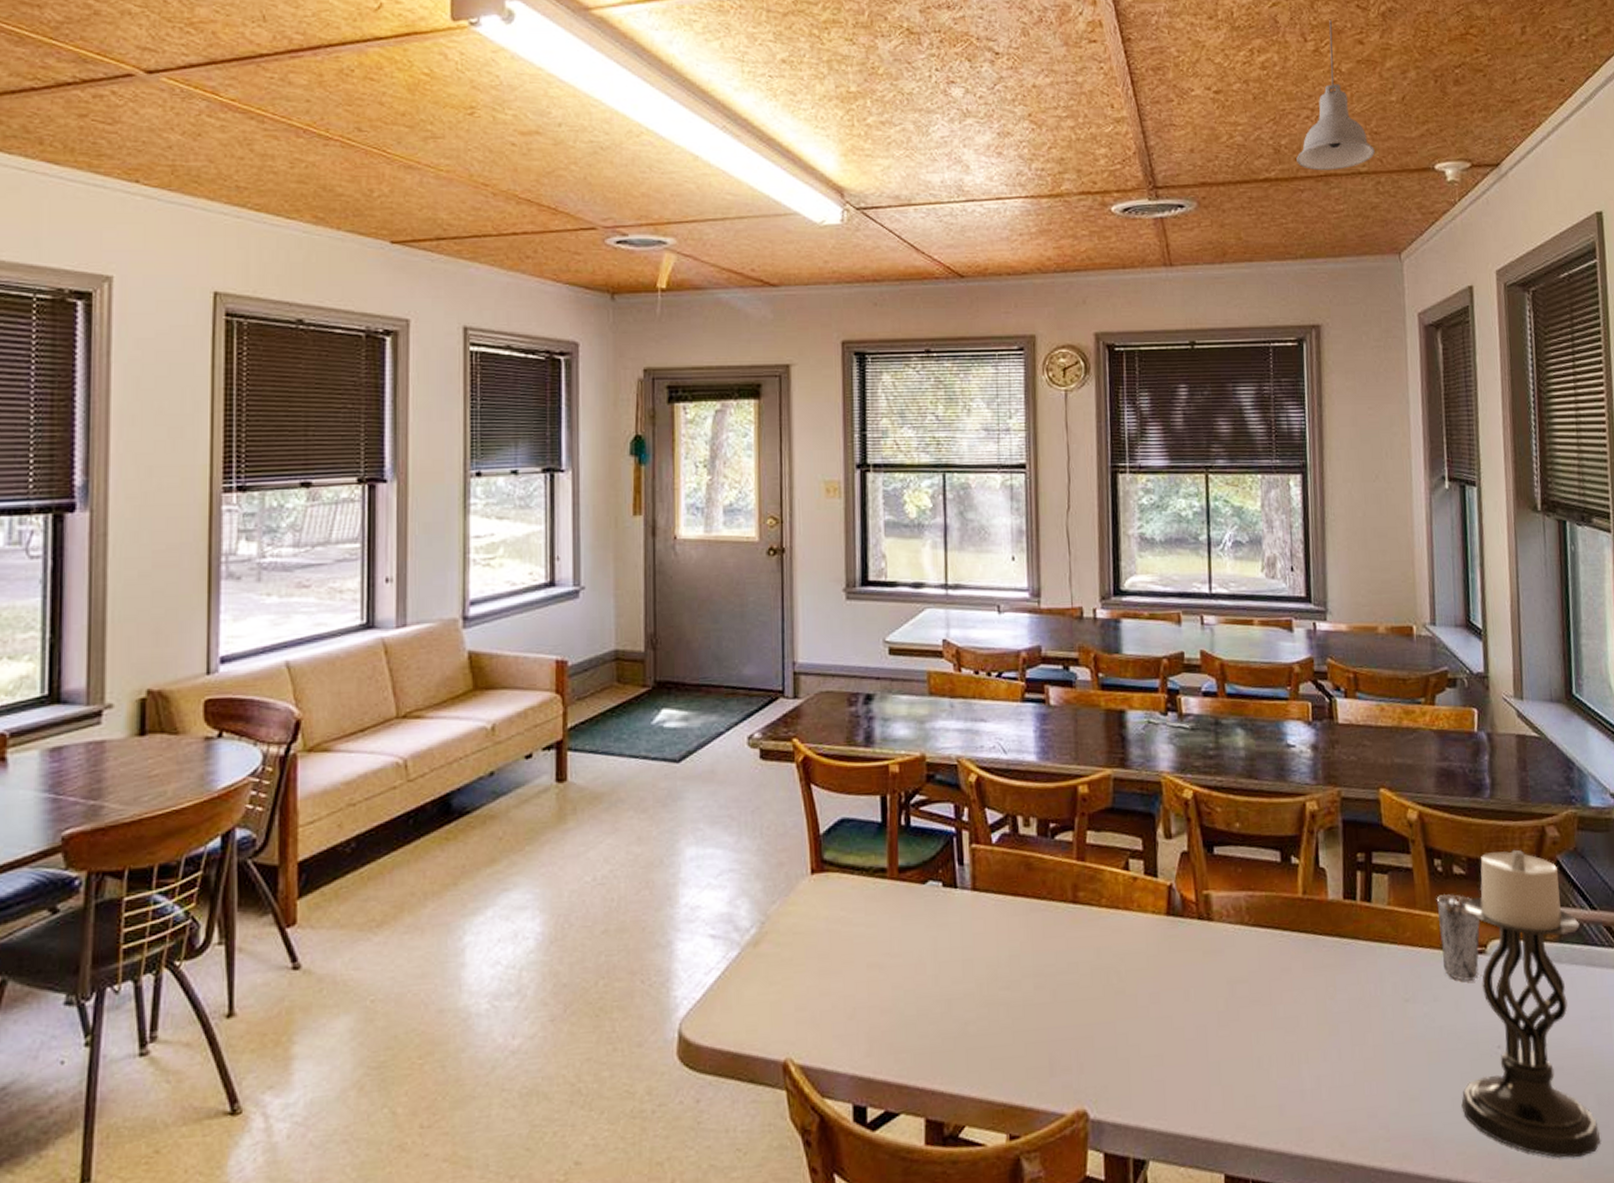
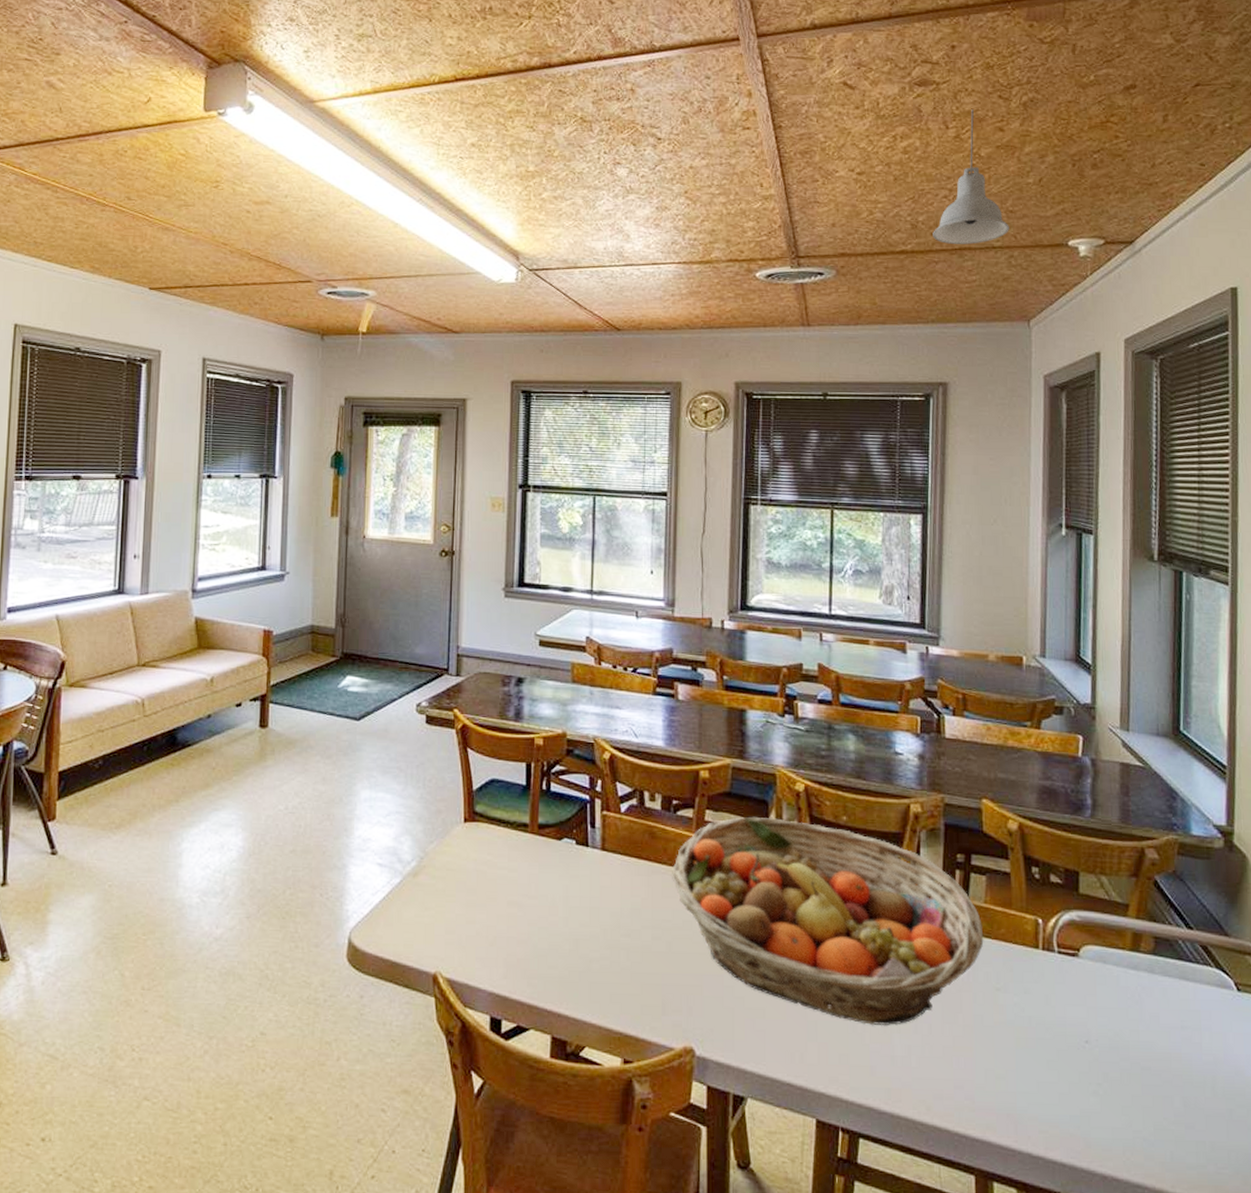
fruit basket: none [1051,832,1390,1058] -> present [671,816,984,1027]
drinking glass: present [1436,893,1480,981] -> none [1032,898,1074,979]
candle holder: present [1461,849,1601,1159] -> none [1046,866,1185,1152]

